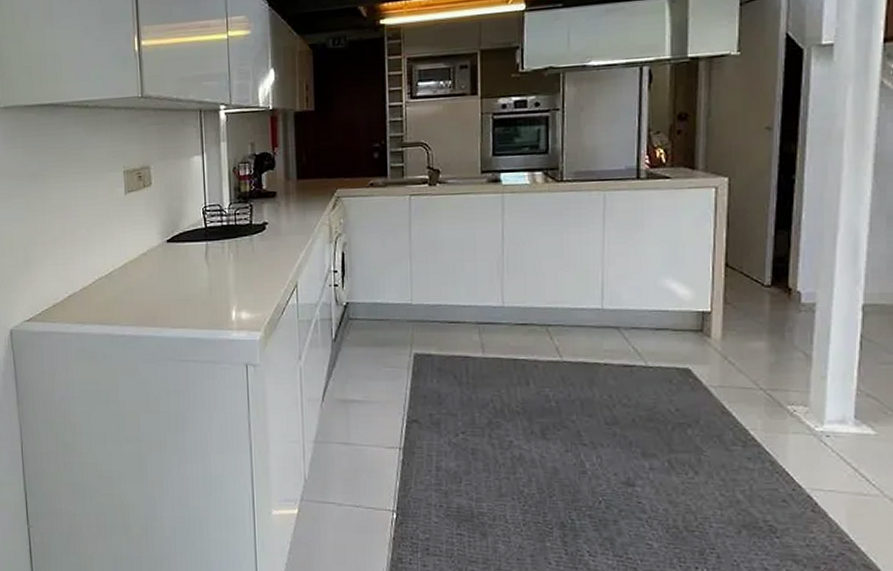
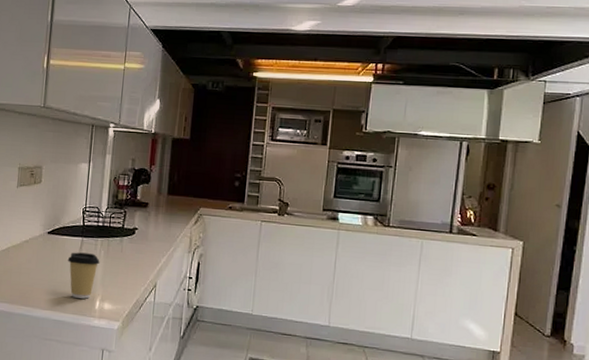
coffee cup: none [193,258,230,311] -> present [67,252,100,299]

